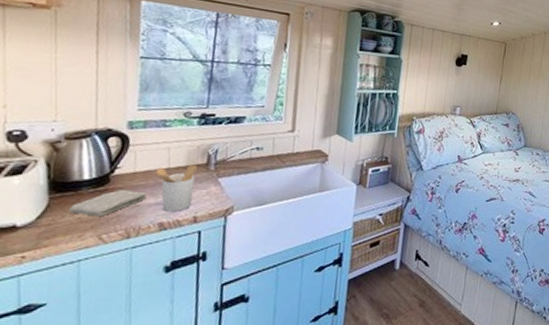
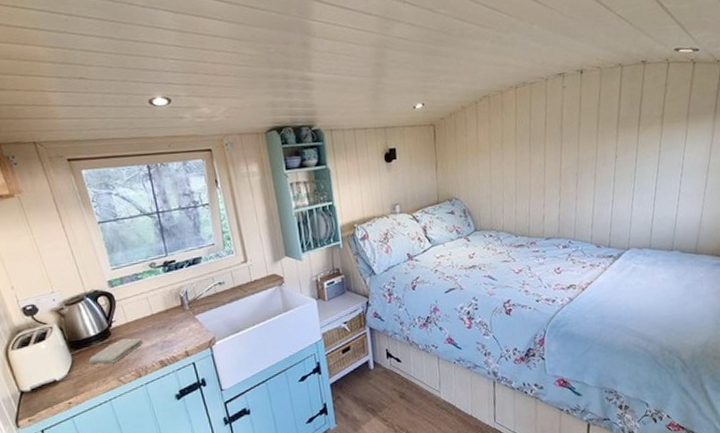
utensil holder: present [151,164,197,213] -> none [140,307,180,351]

